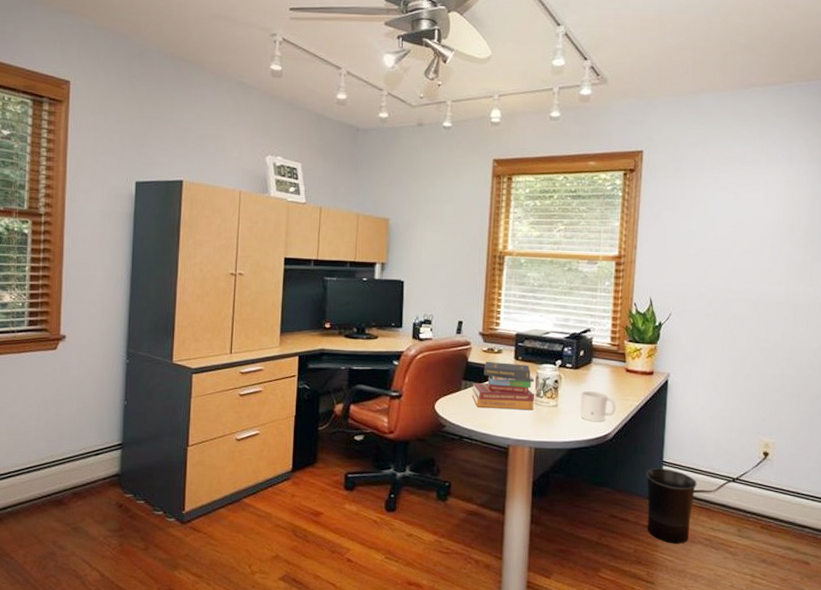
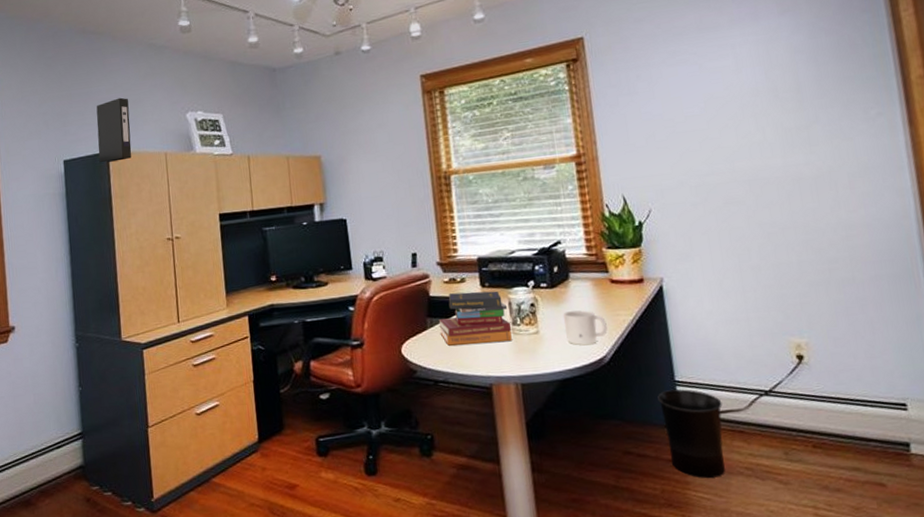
binder: none [172,129,209,192] -> present [96,97,132,163]

